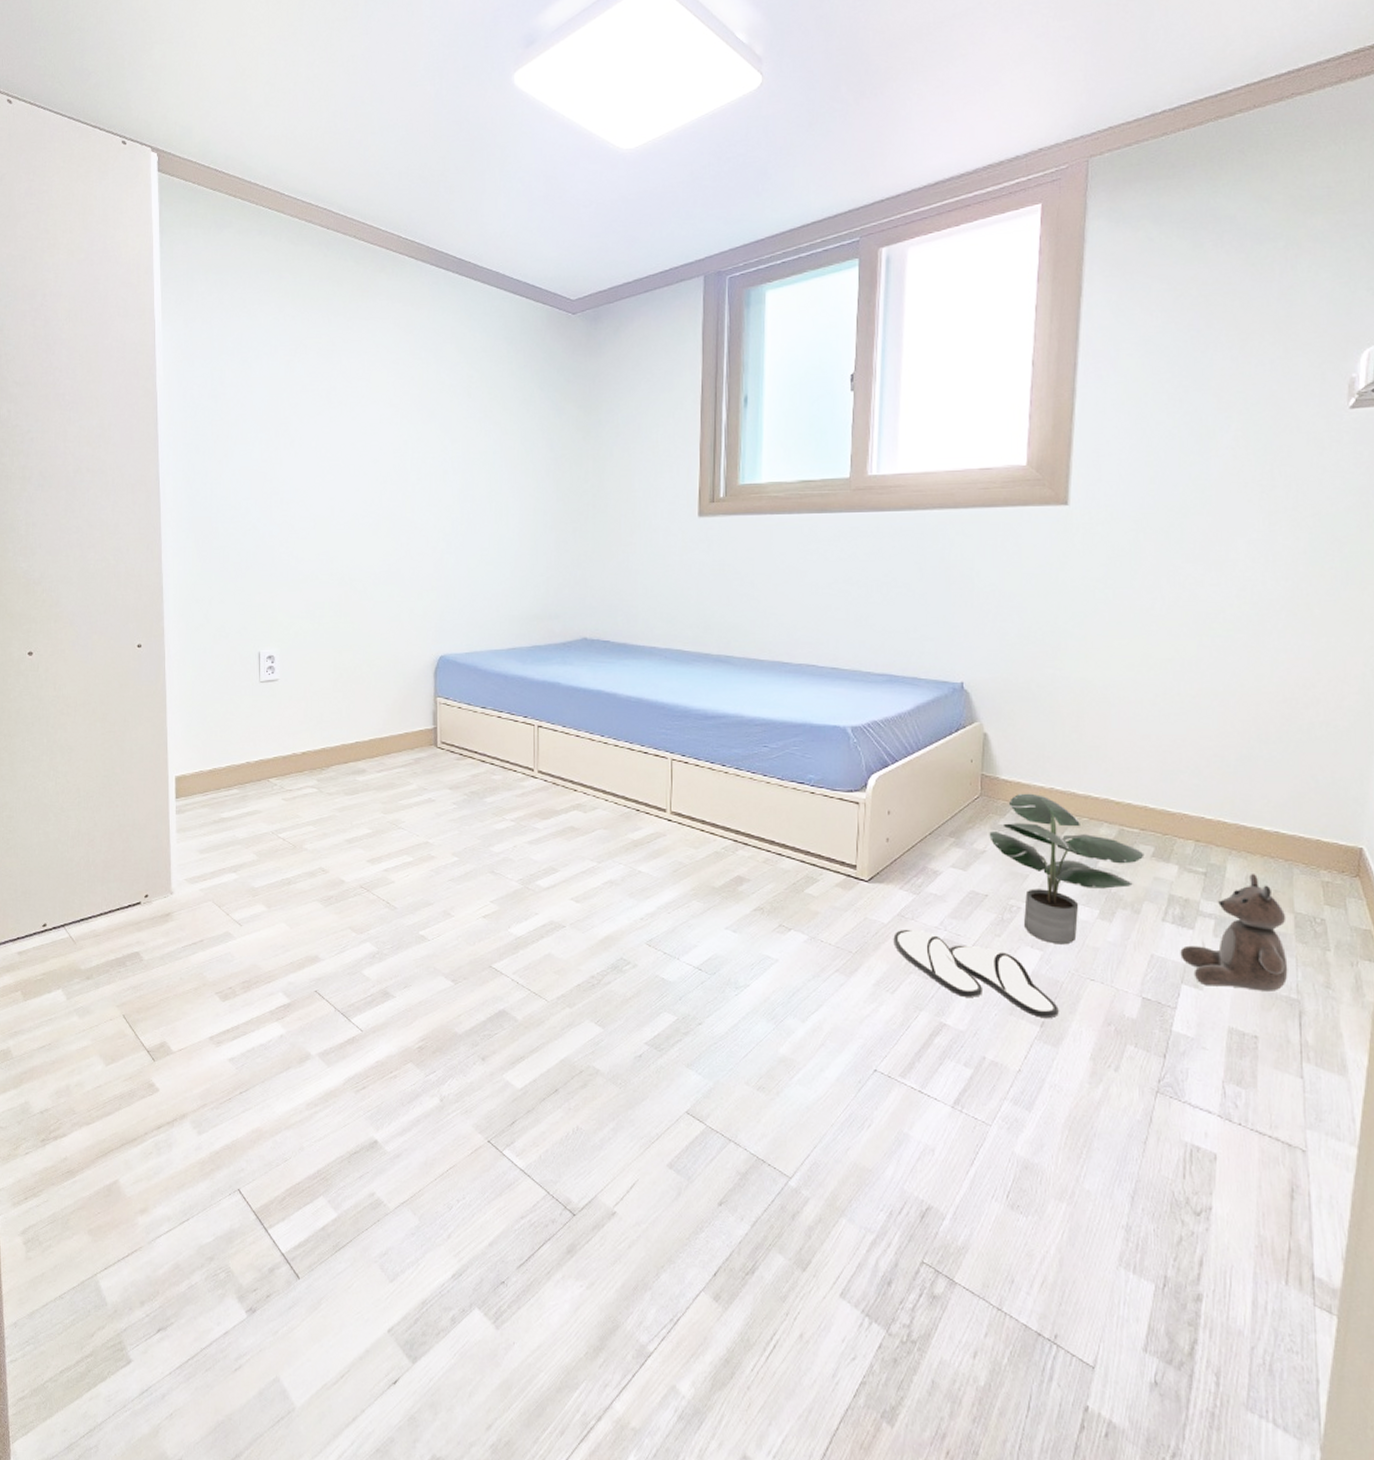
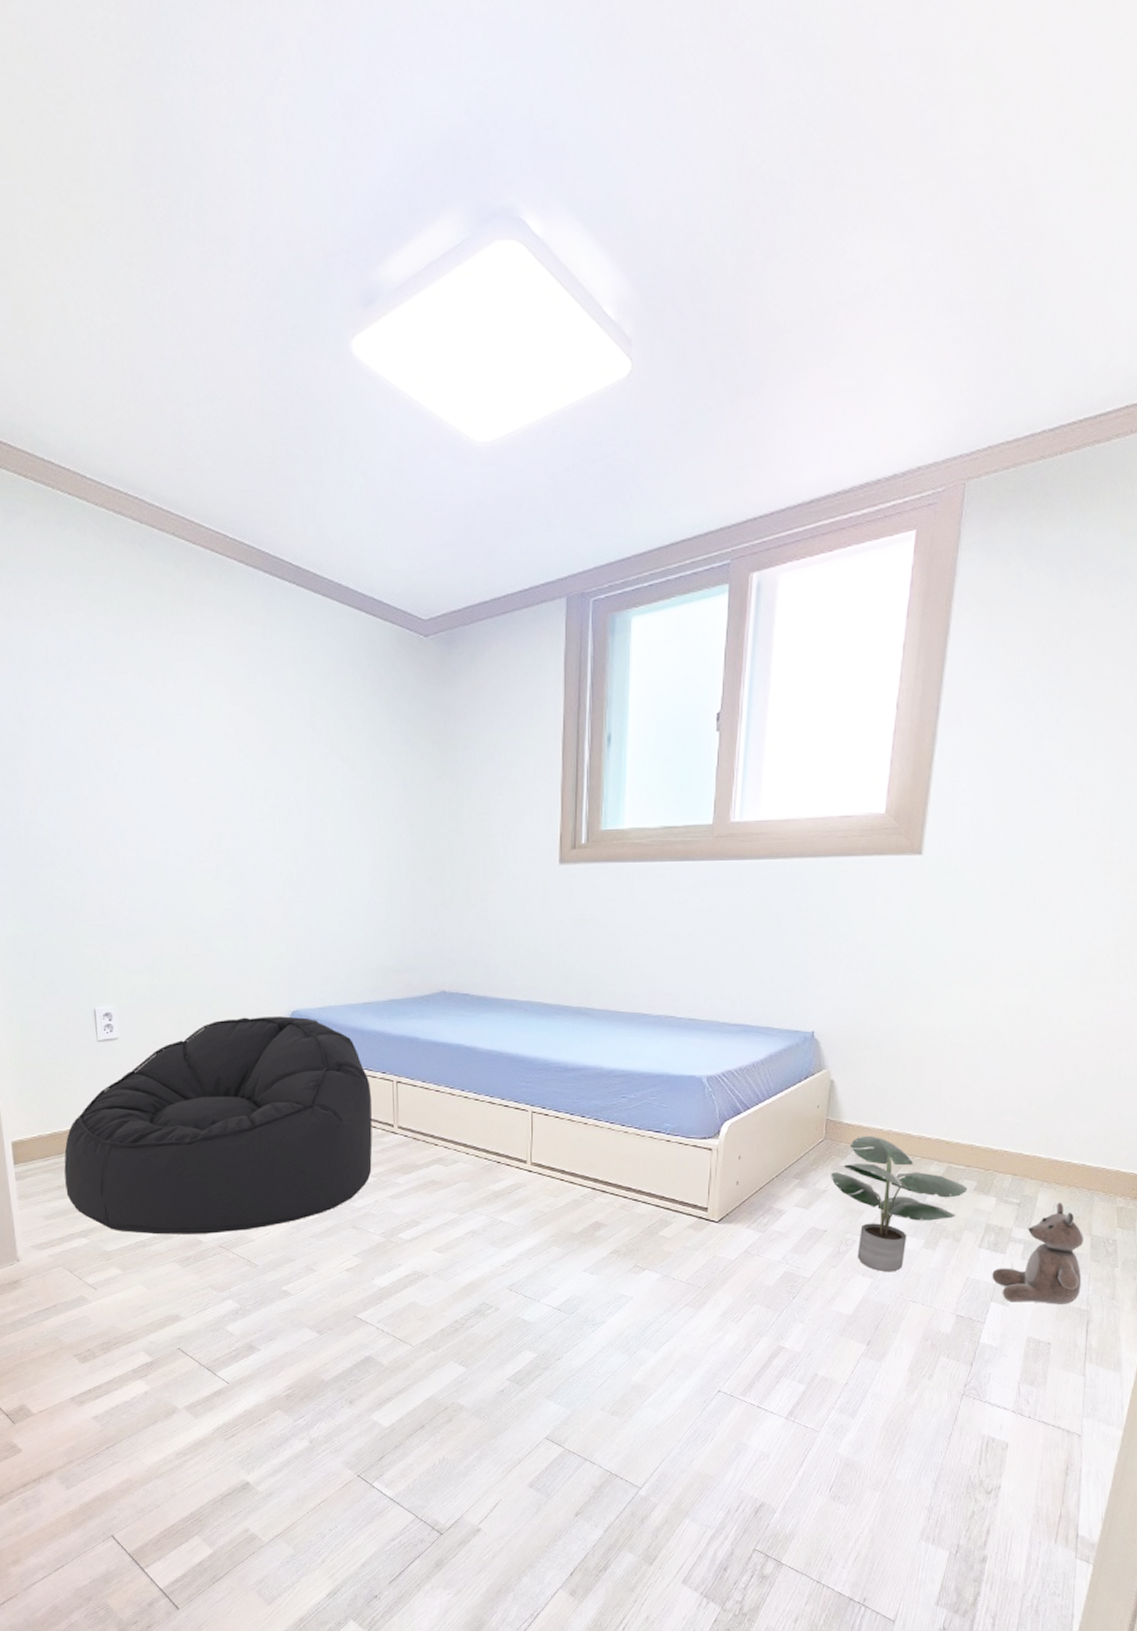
bean bag chair: none [221,661,514,874] -> present [64,1016,373,1235]
slippers: present [893,930,1059,1018] -> none [739,1265,884,1337]

